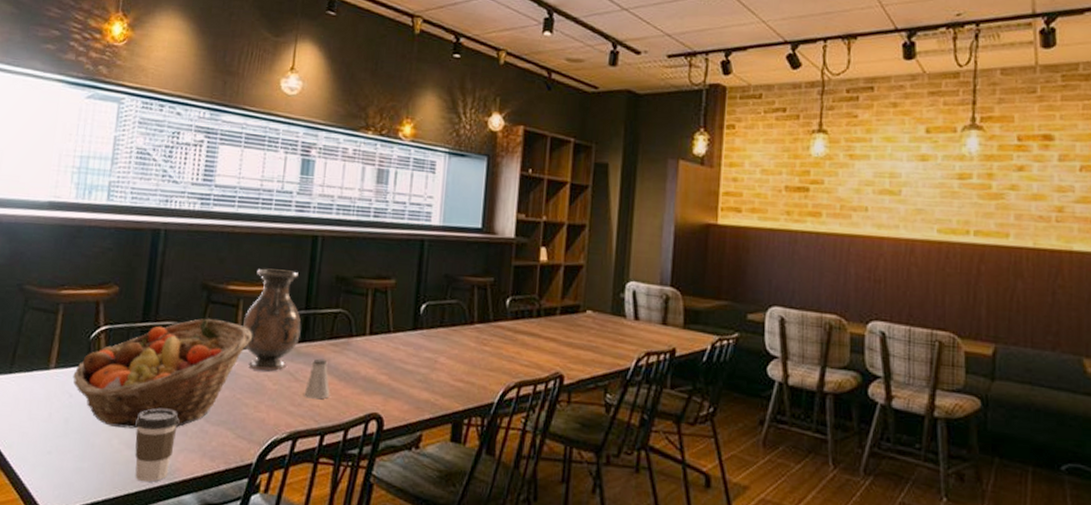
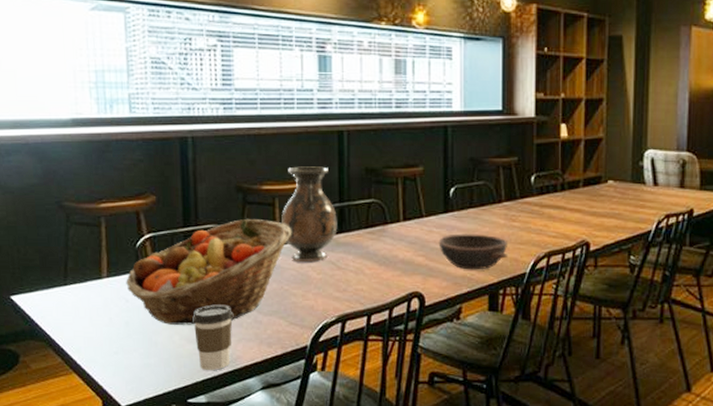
saltshaker: present [304,358,330,400] -> none [348,247,372,284]
bowl: none [404,353,476,396] -> present [438,234,507,270]

